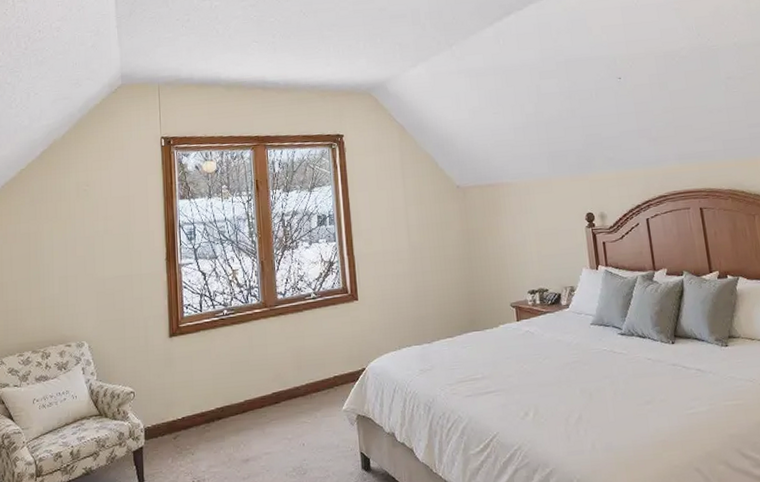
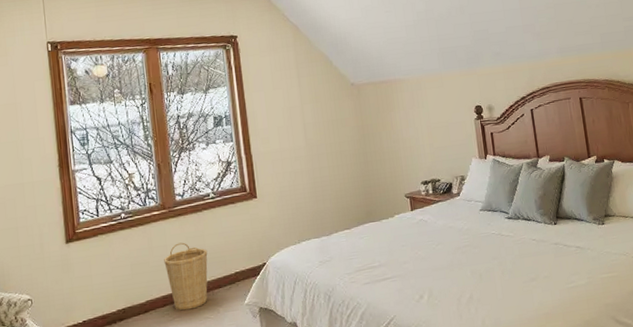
basket: none [263,342,307,413] -> present [164,242,208,311]

